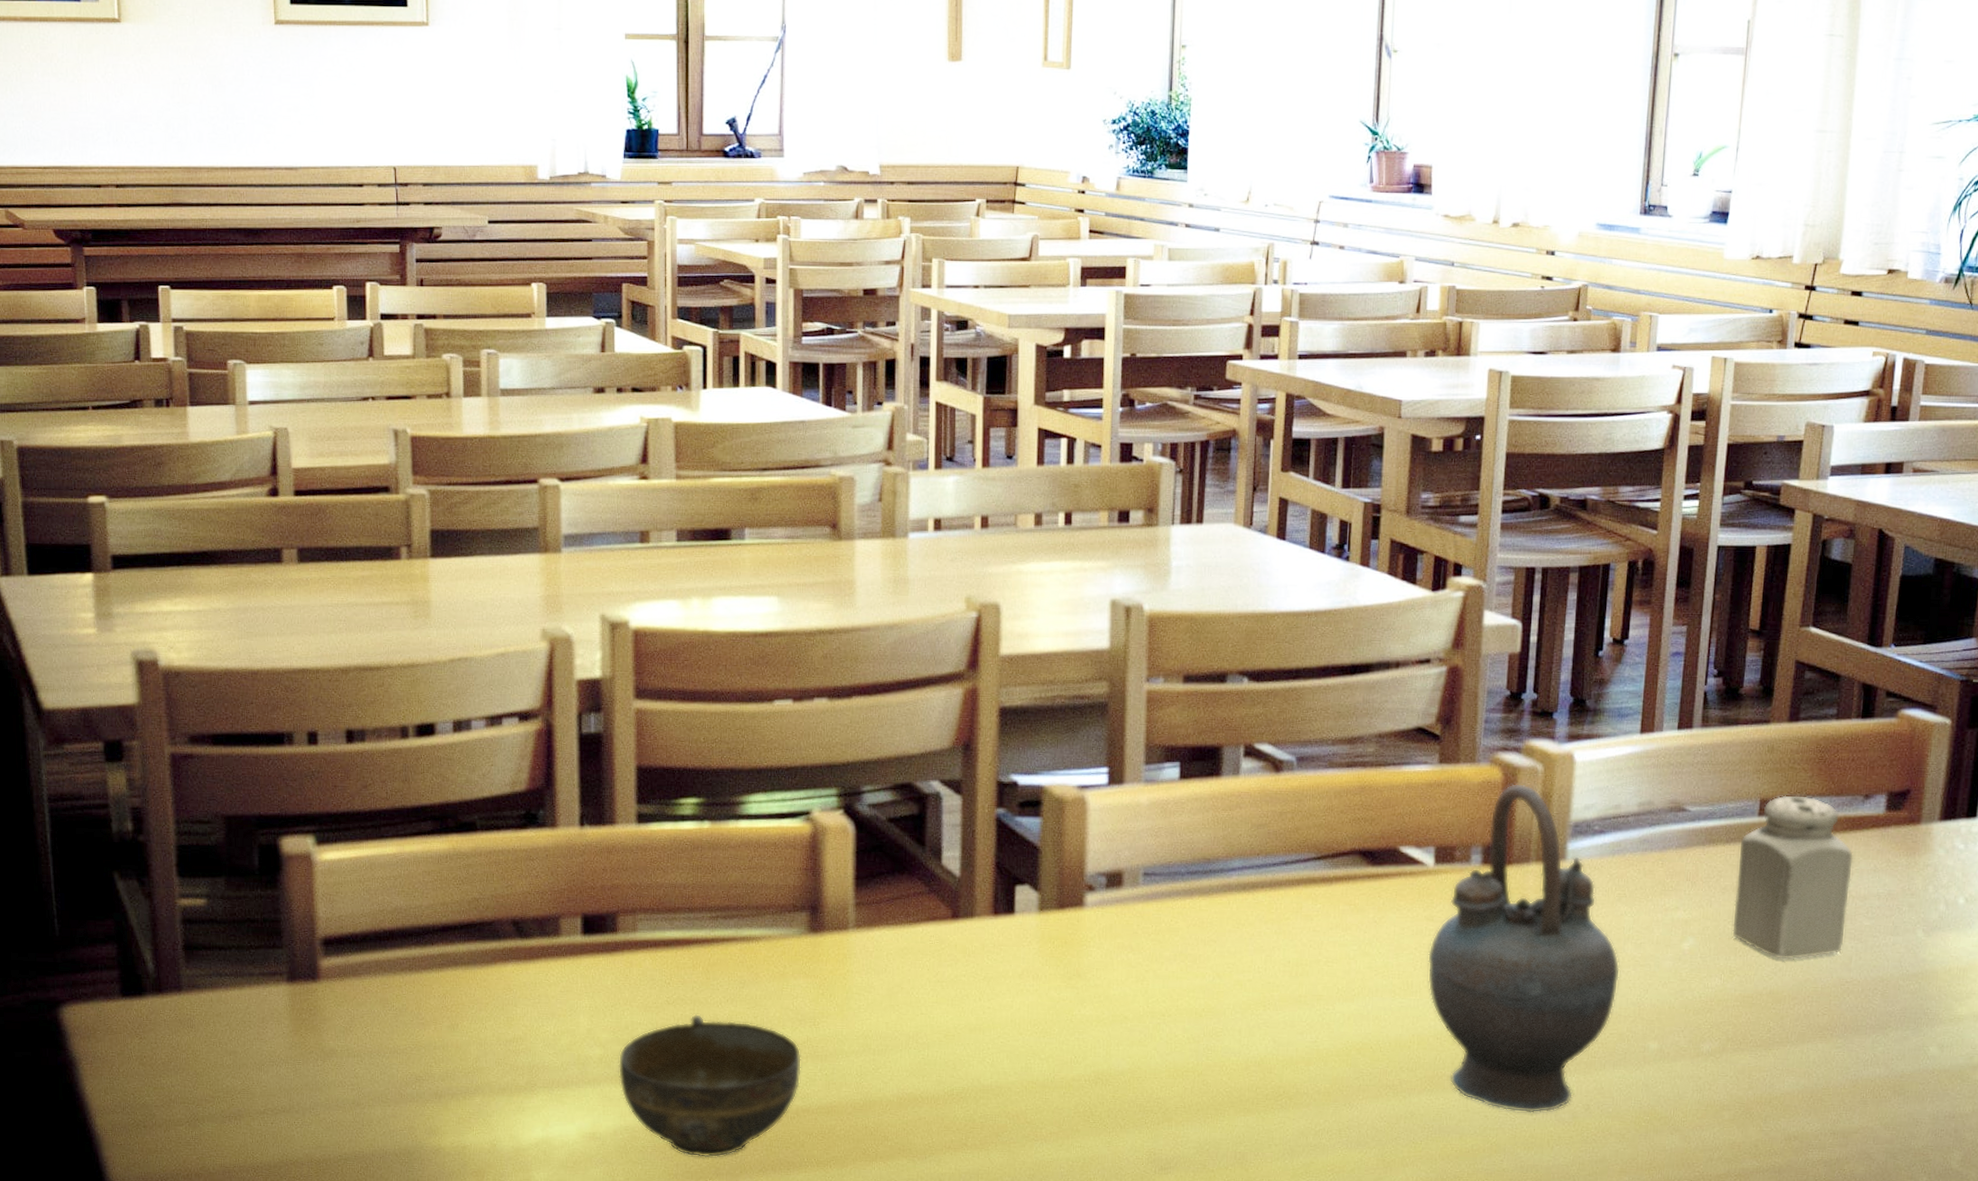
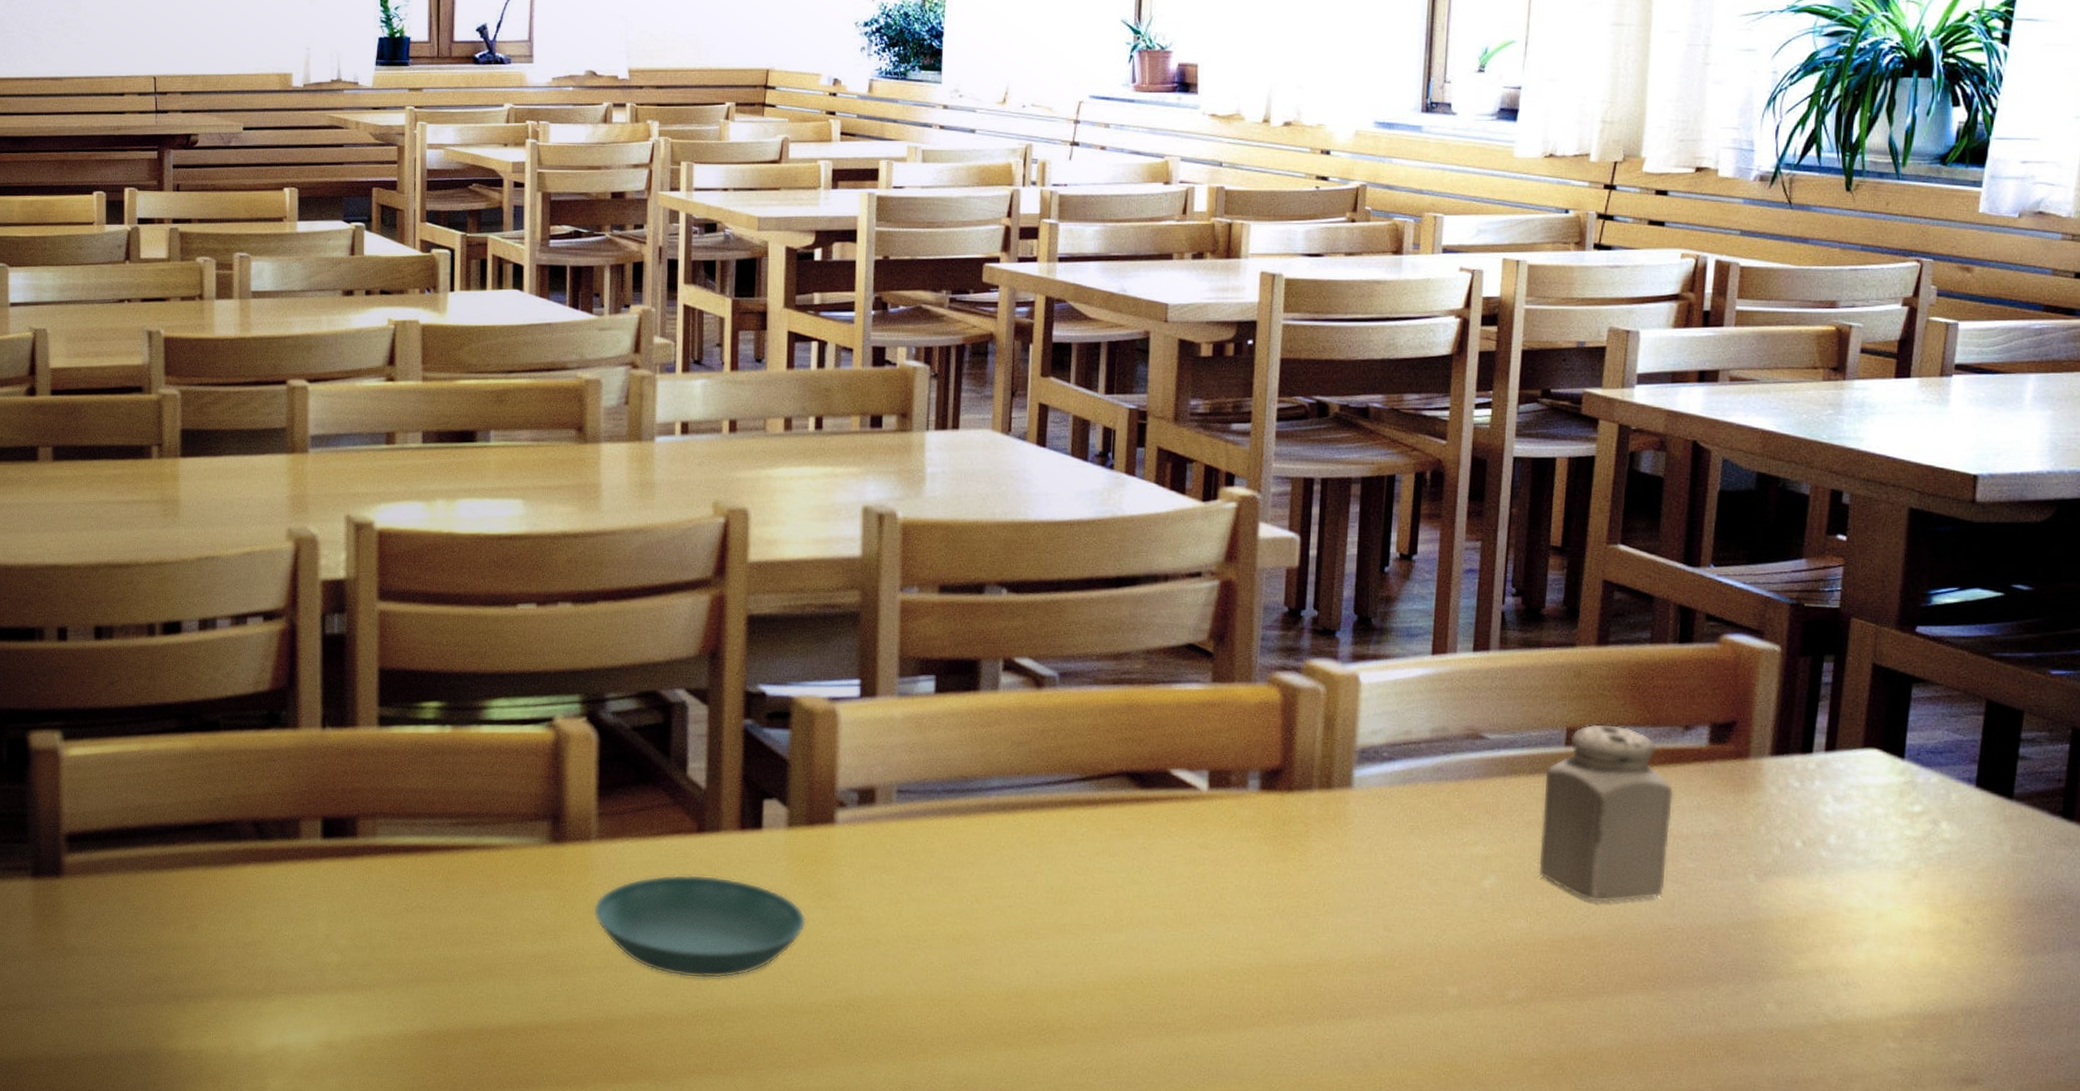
cup: present [618,1014,801,1158] -> none [355,923,541,1072]
saucer: none [851,959,1057,1059] -> present [593,874,806,979]
teapot: present [1427,783,1620,1113] -> none [1201,704,1414,1060]

